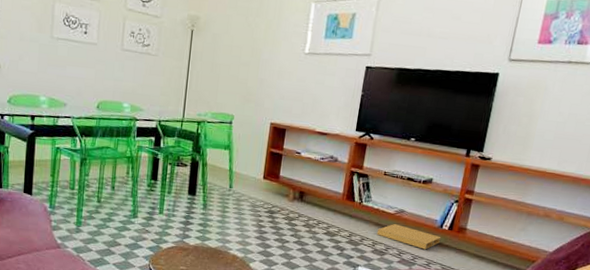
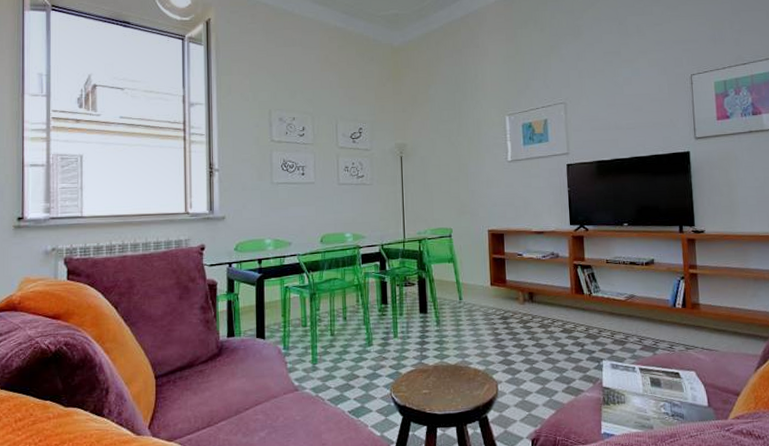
cardboard box: present [377,224,442,250] -> none [612,310,678,332]

